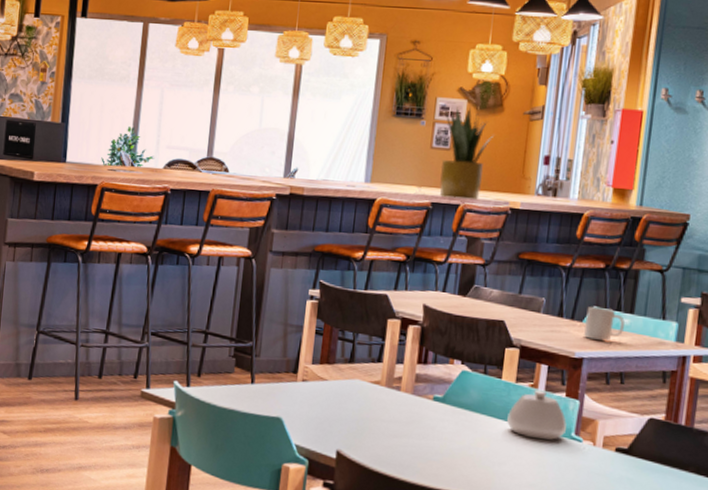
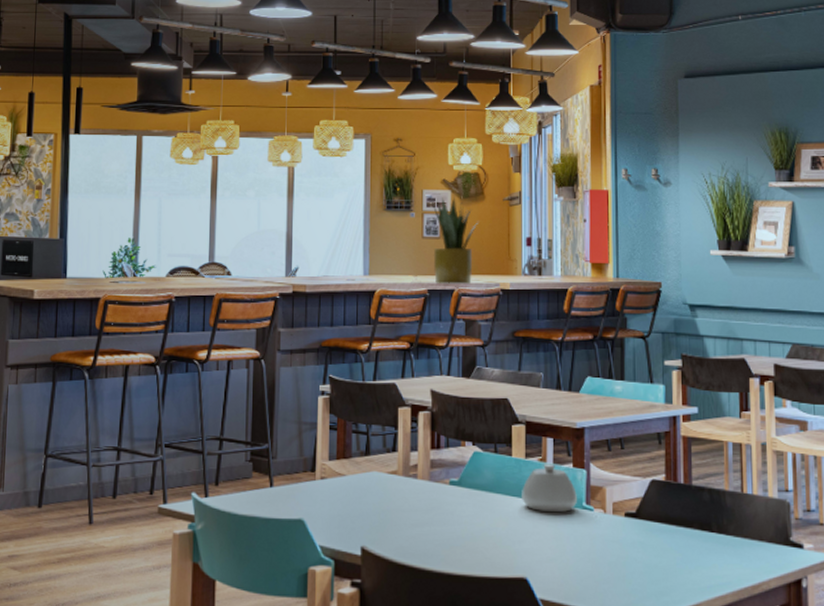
mug: present [584,306,625,341] -> none [582,376,617,408]

